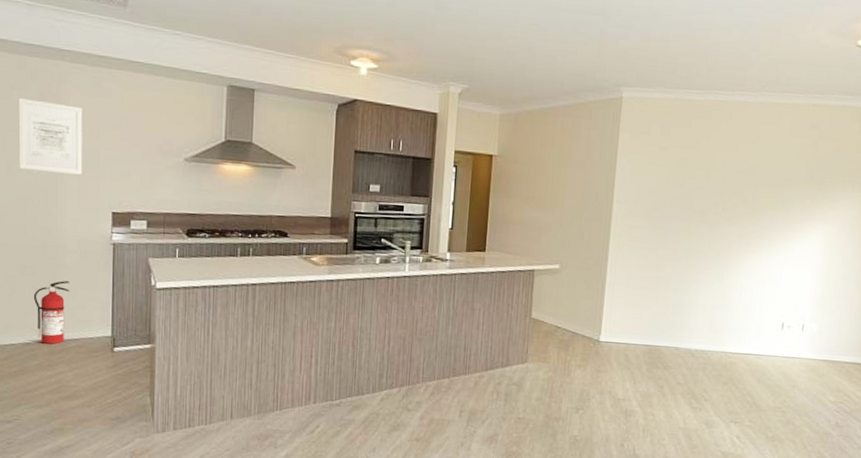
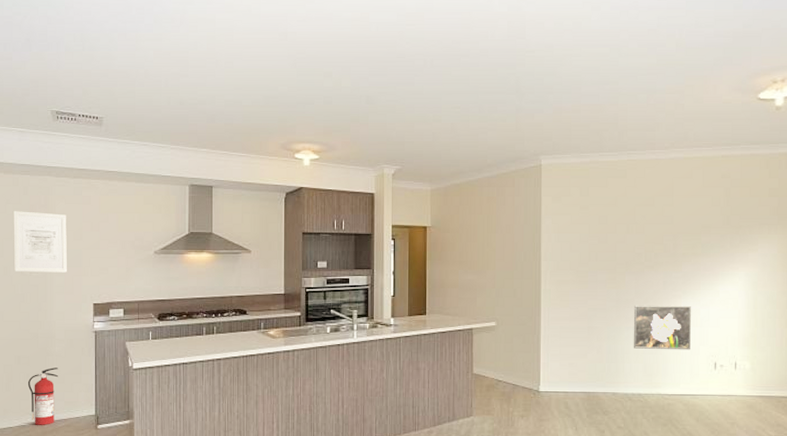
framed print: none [701,258,764,309] -> present [633,306,691,350]

